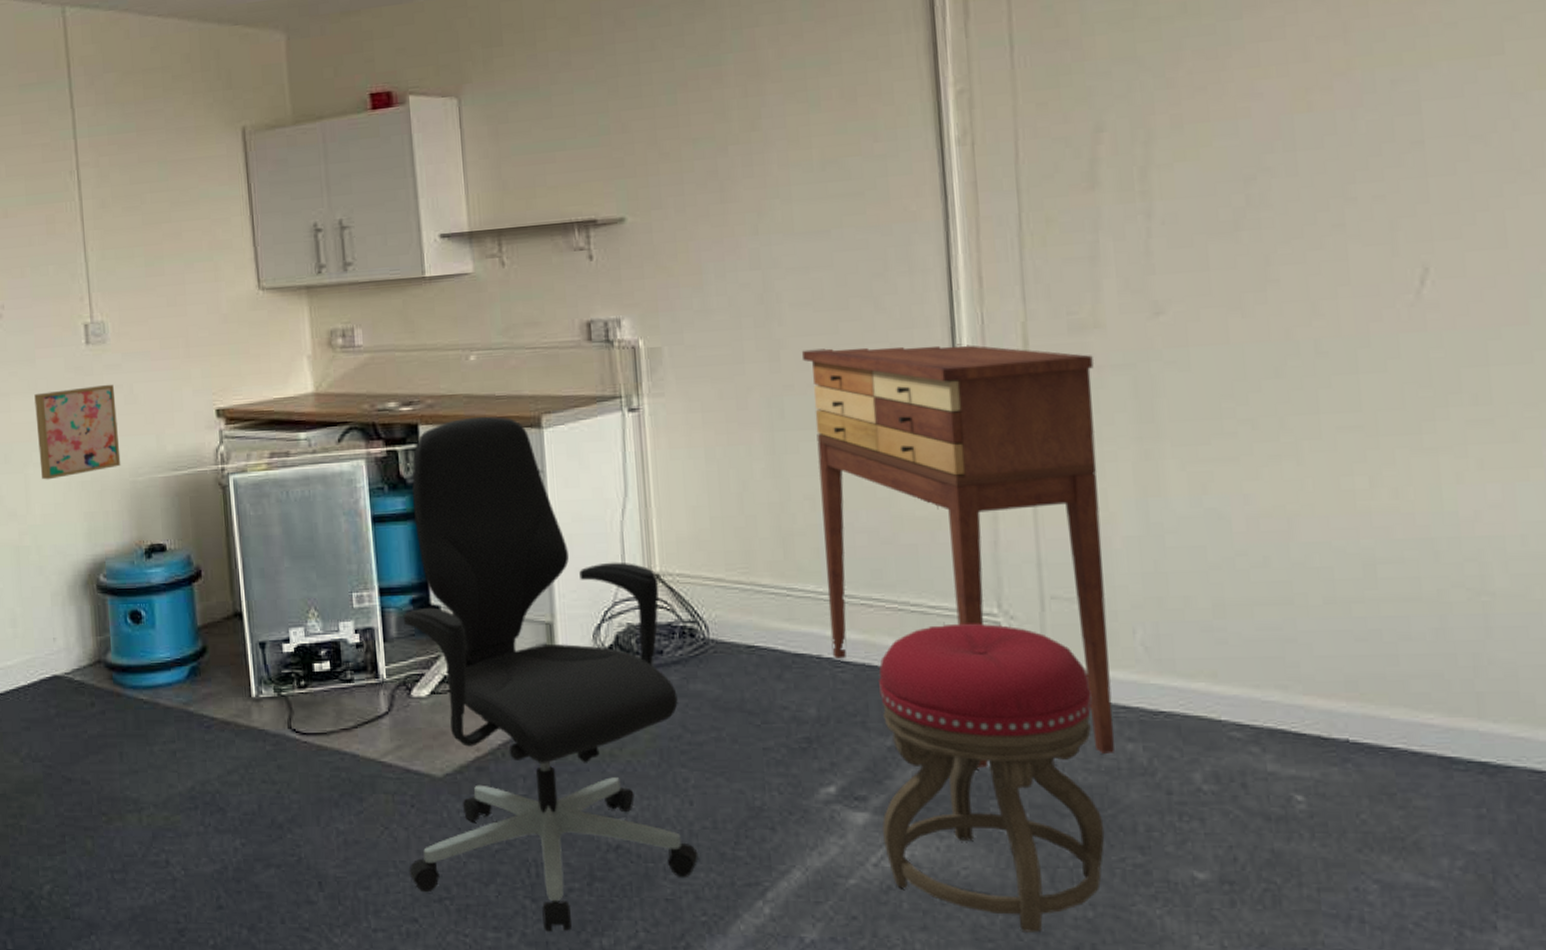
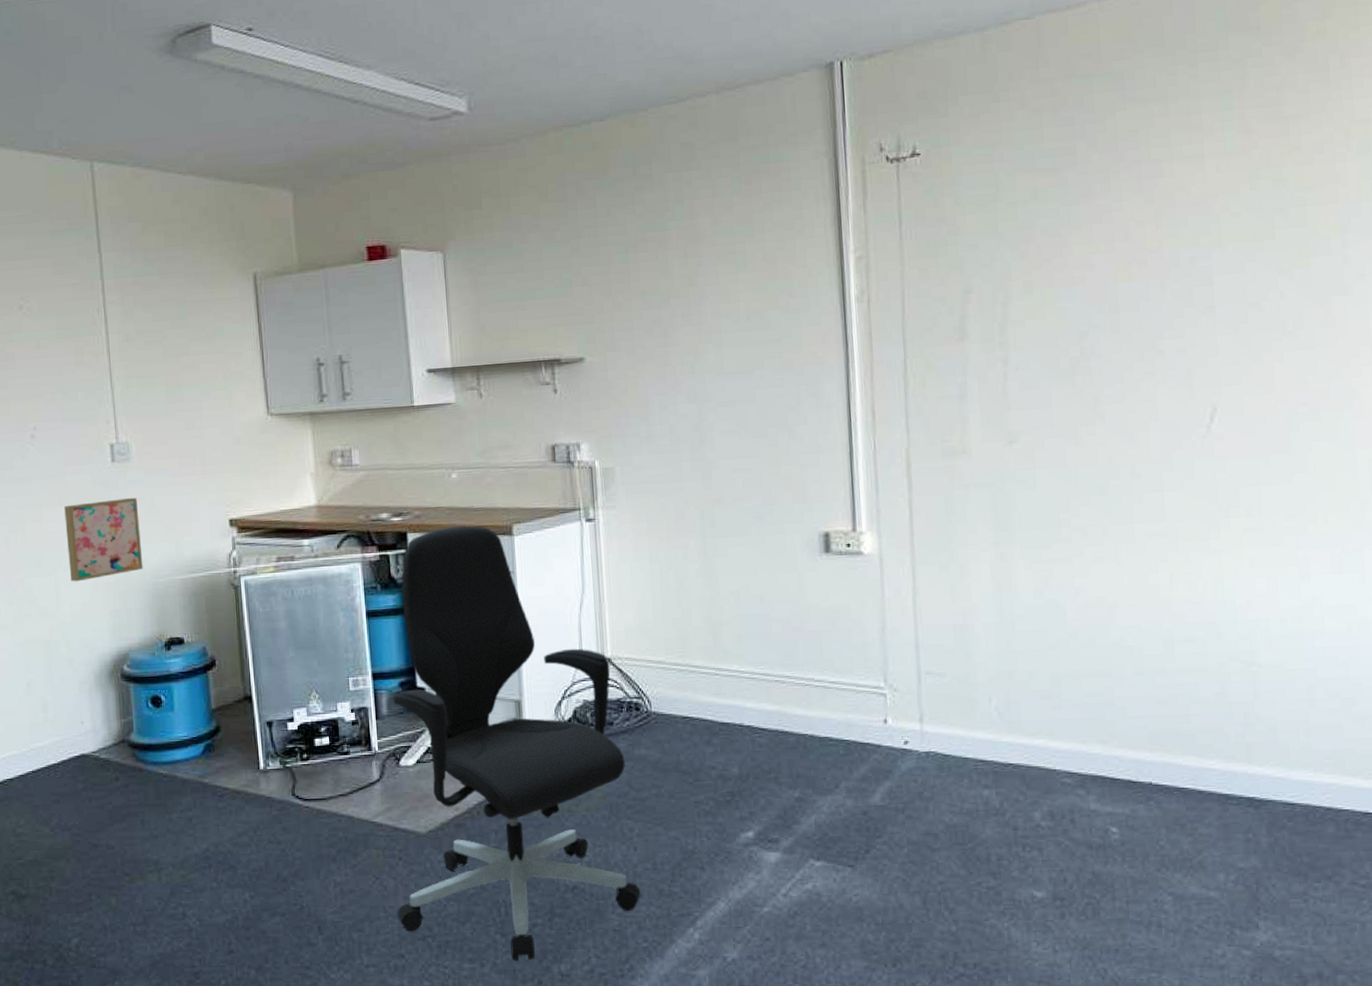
console table: present [802,344,1115,768] -> none [730,466,974,813]
stool: present [879,623,1105,933] -> none [789,695,966,945]

